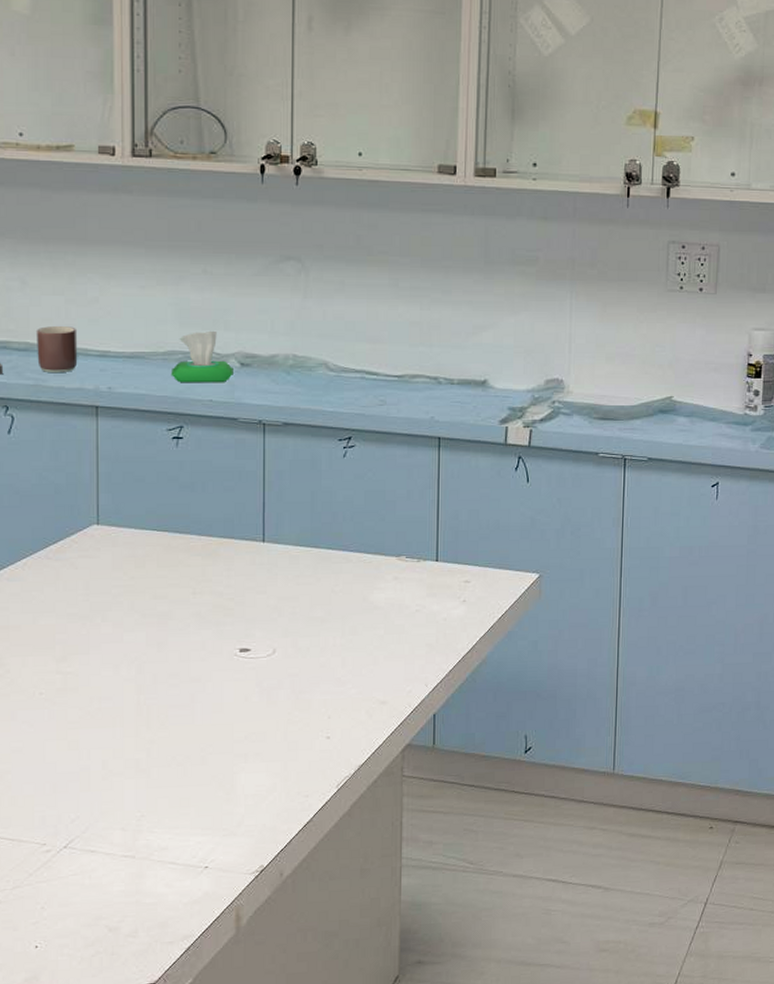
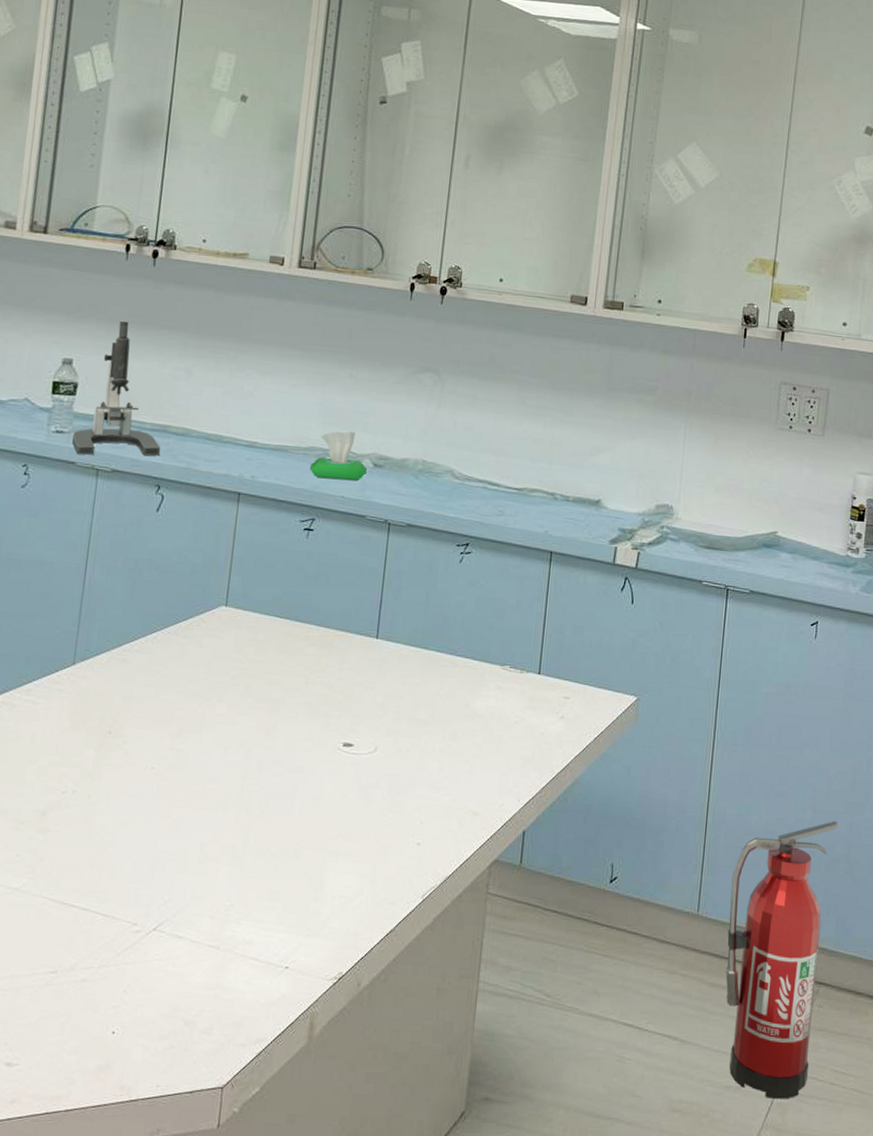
mug: present [35,326,78,374] -> none [191,414,231,459]
fire extinguisher: none [644,672,747,929] -> present [725,821,839,1099]

